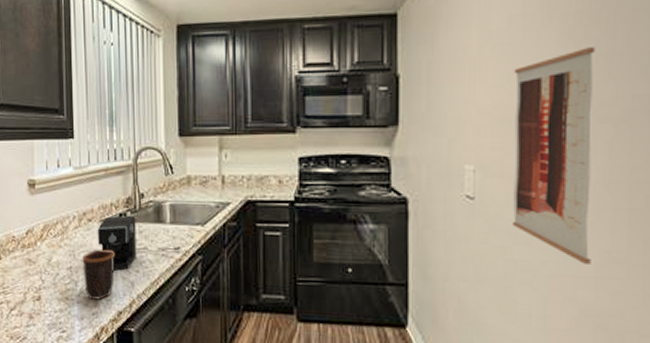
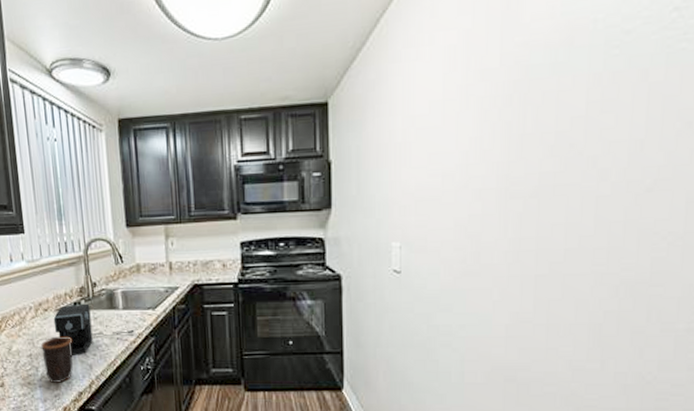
wall art: present [513,47,596,264] -> none [435,129,508,325]

